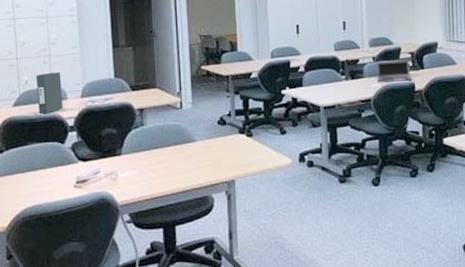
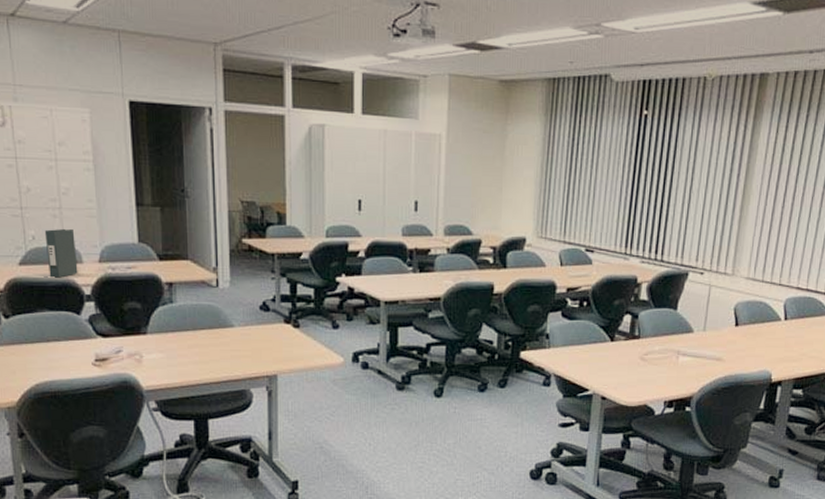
laptop: present [375,59,412,83] -> none [449,253,491,281]

